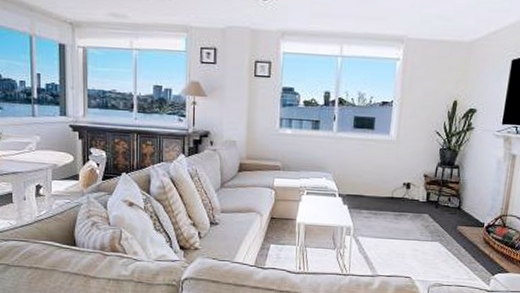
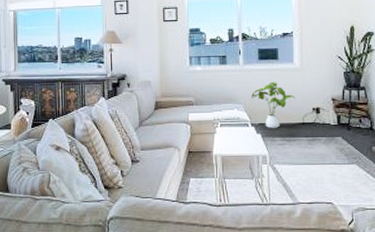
house plant: none [342,152,388,200] -> present [252,82,296,128]

